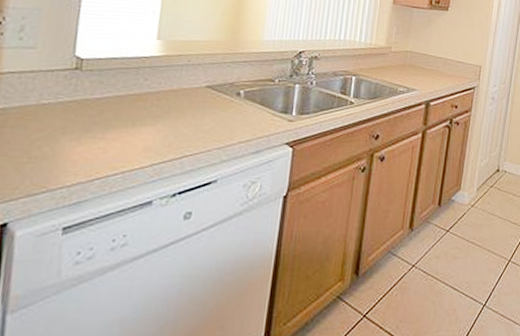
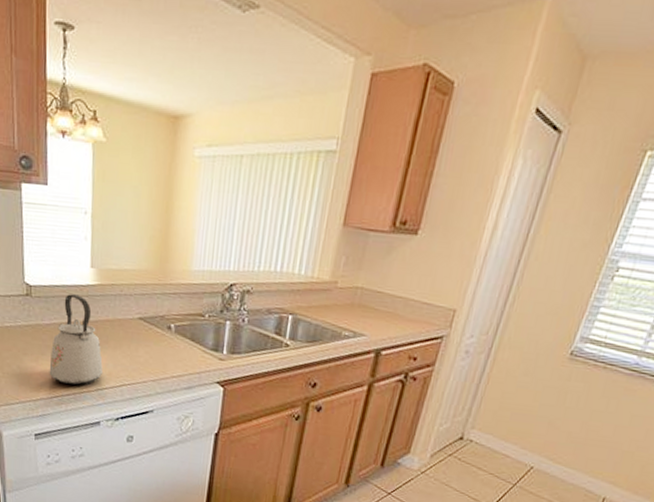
kettle: none [92,66,162,163] -> present [49,294,103,385]

